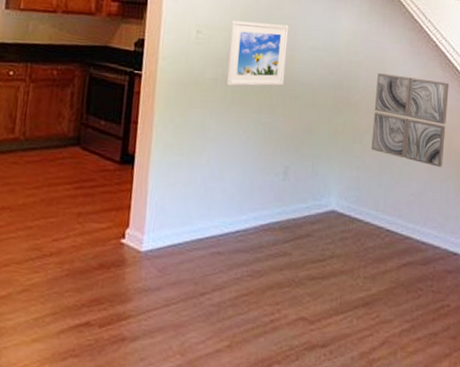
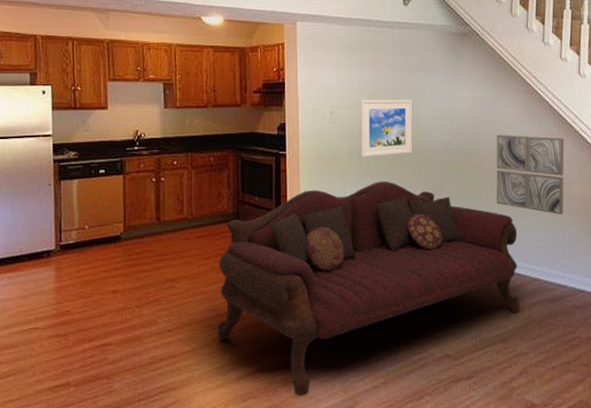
sofa: none [39,113,392,357] -> present [217,181,520,396]

